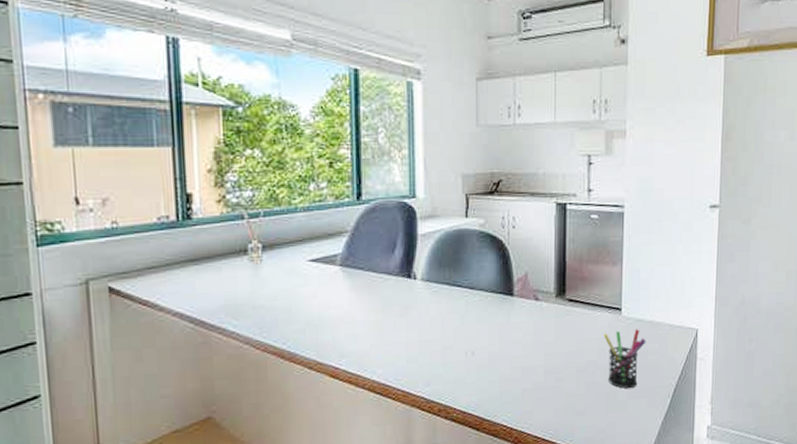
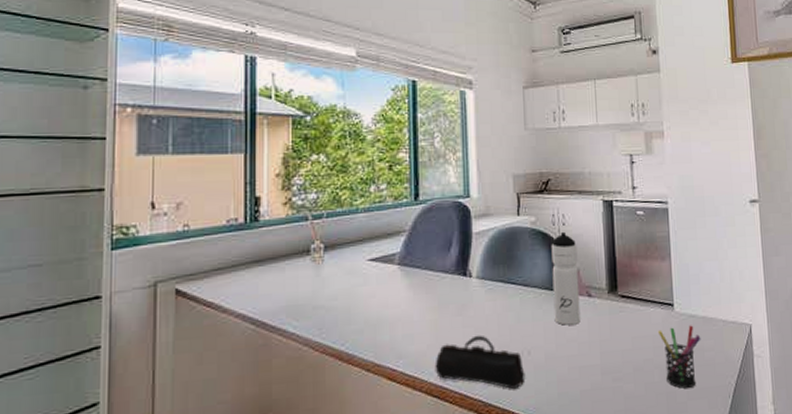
pencil case: none [377,335,468,387] -> present [435,335,525,389]
water bottle: none [499,234,527,328] -> present [551,231,581,326]

